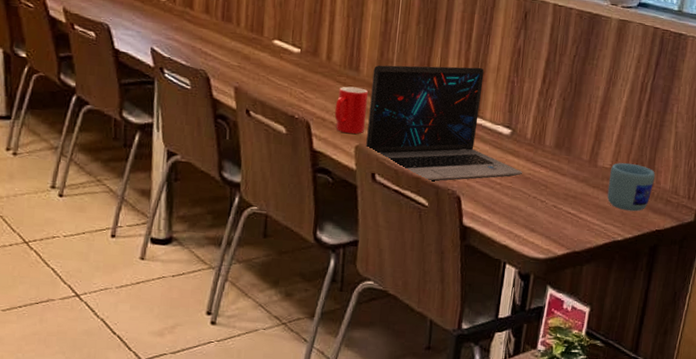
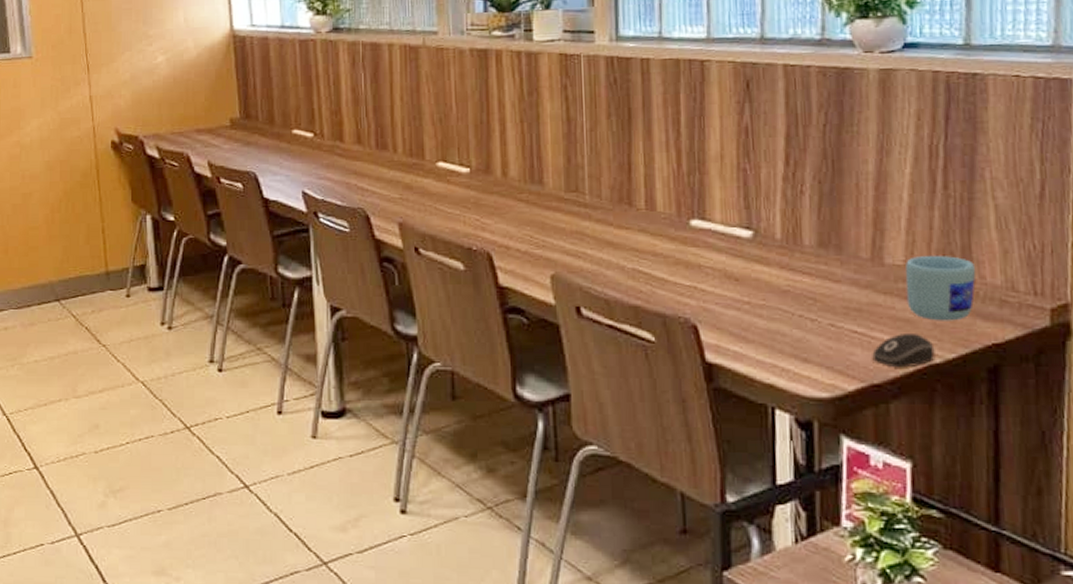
cup: present [334,86,369,134] -> none [519,203,560,262]
laptop: present [366,65,522,182] -> none [561,157,777,311]
computer mouse: none [577,217,619,242] -> present [872,334,935,368]

